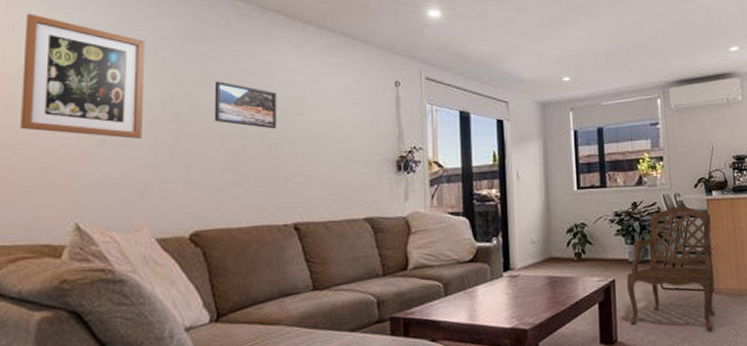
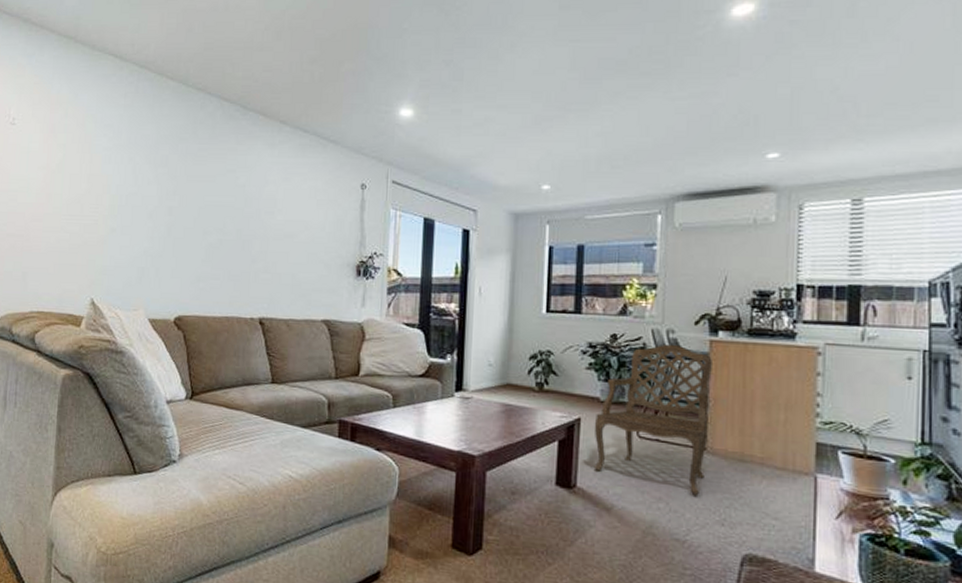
wall art: present [20,14,145,139] -> none [57,115,149,228]
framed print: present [214,81,277,129] -> none [199,178,253,226]

